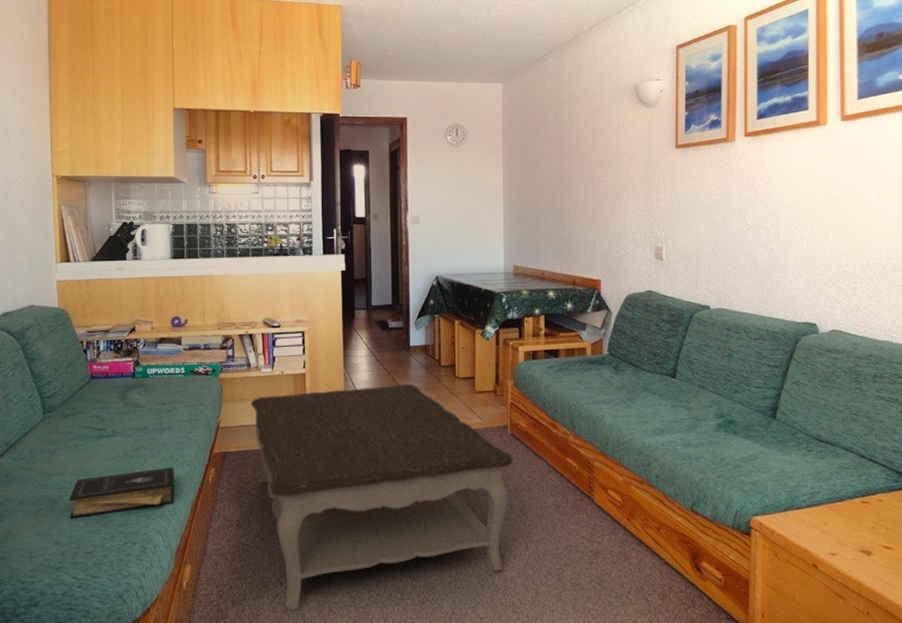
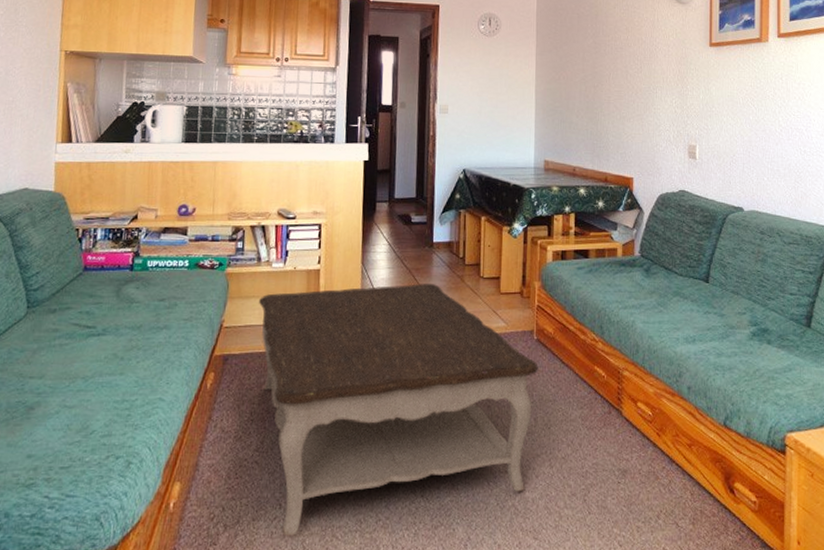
book: present [68,467,175,519] -> none [46,370,170,428]

